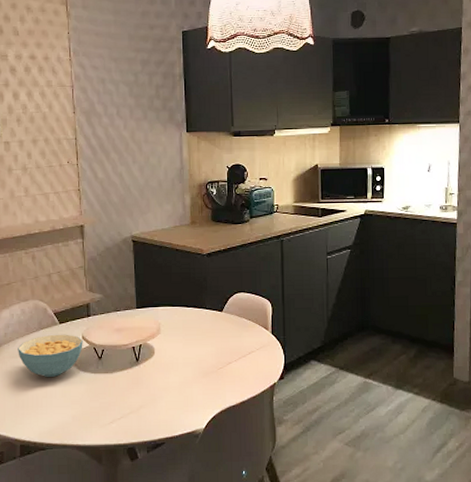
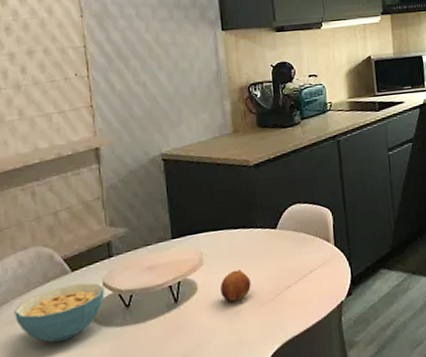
fruit: none [173,342,198,368] -> present [220,269,251,302]

